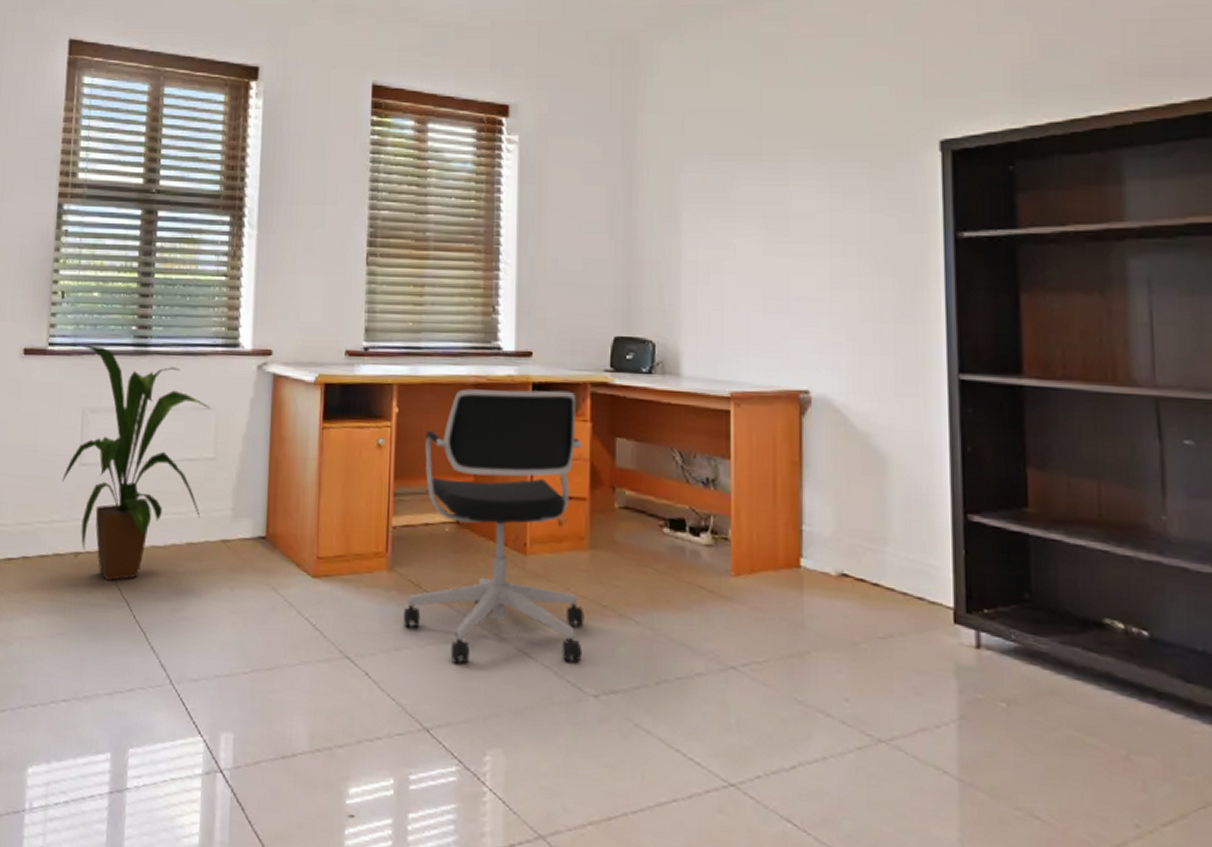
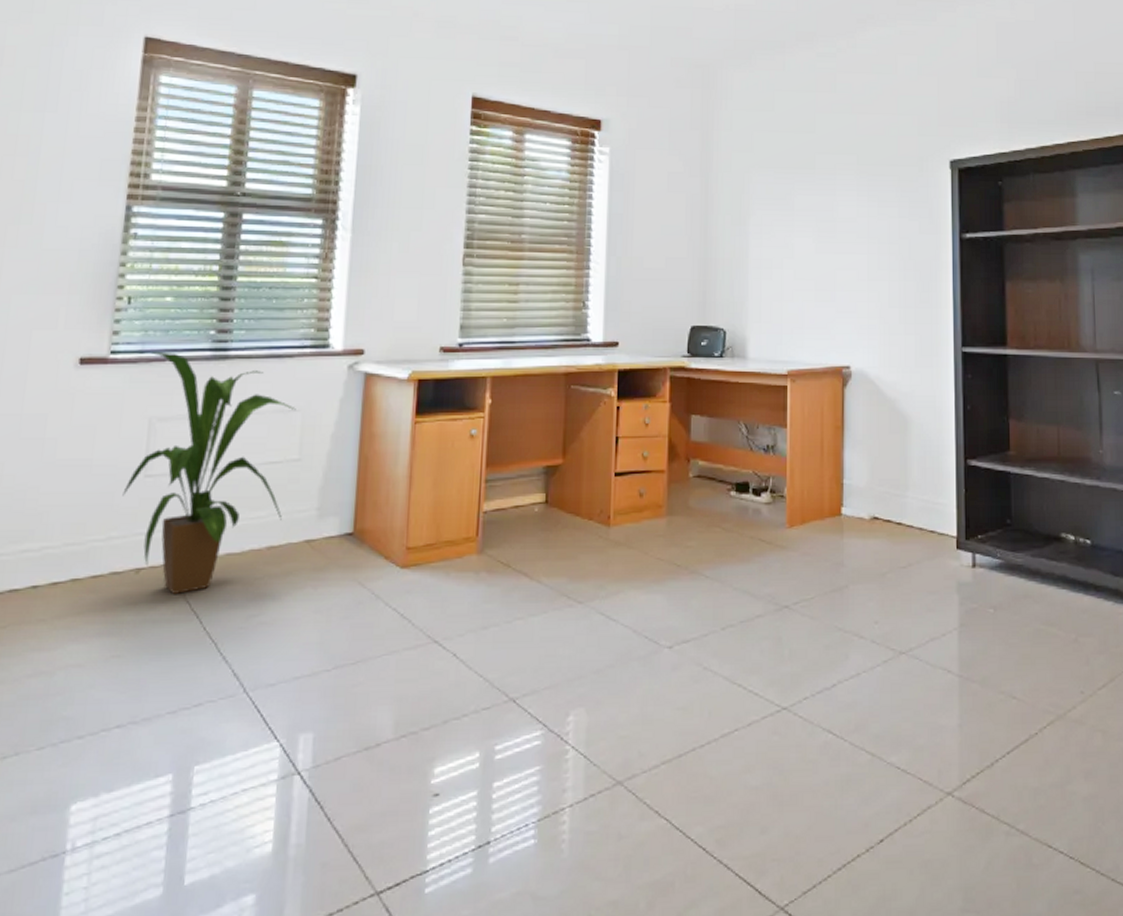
office chair: present [403,389,584,663] -> none [492,376,662,634]

